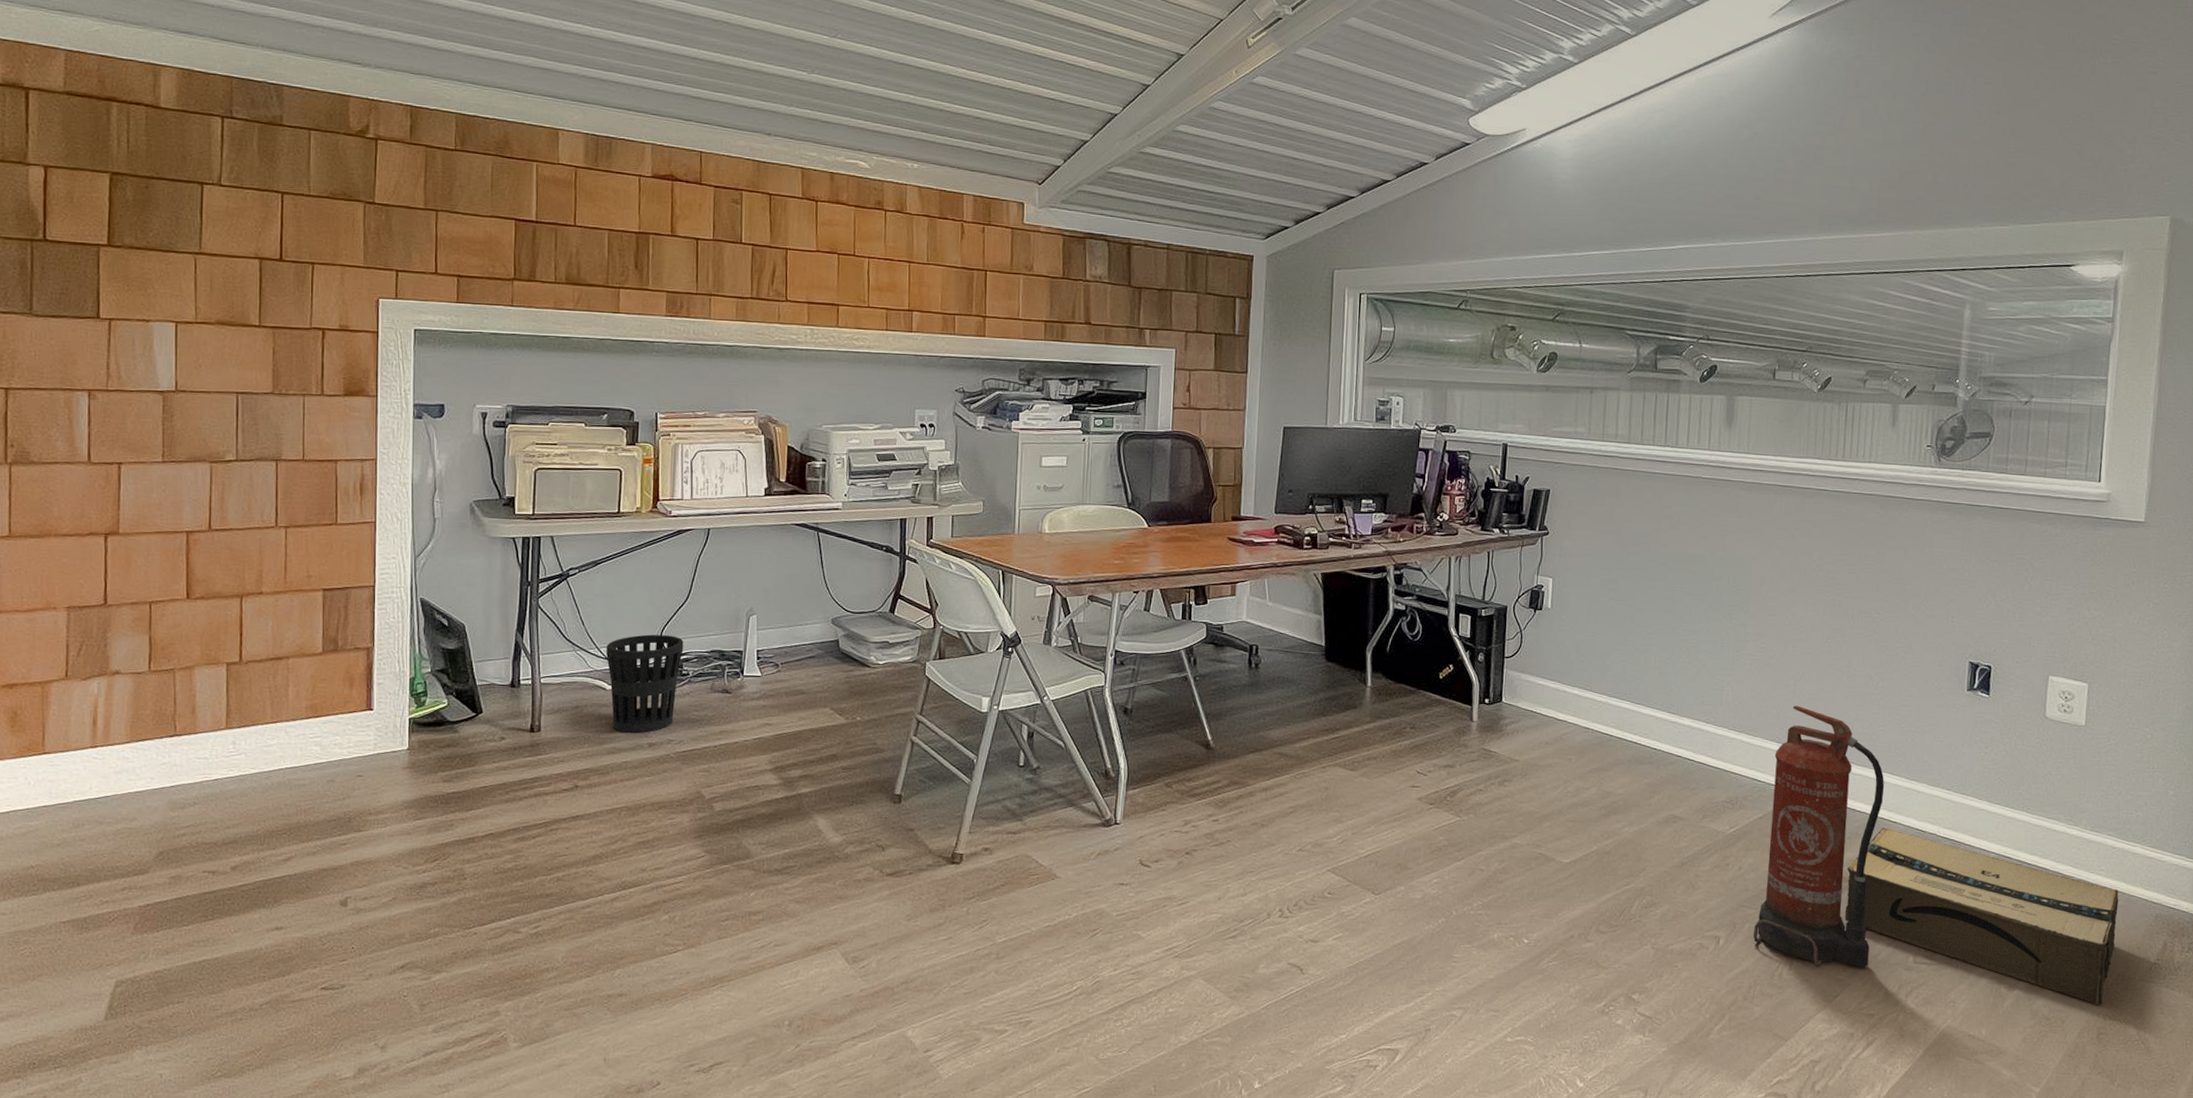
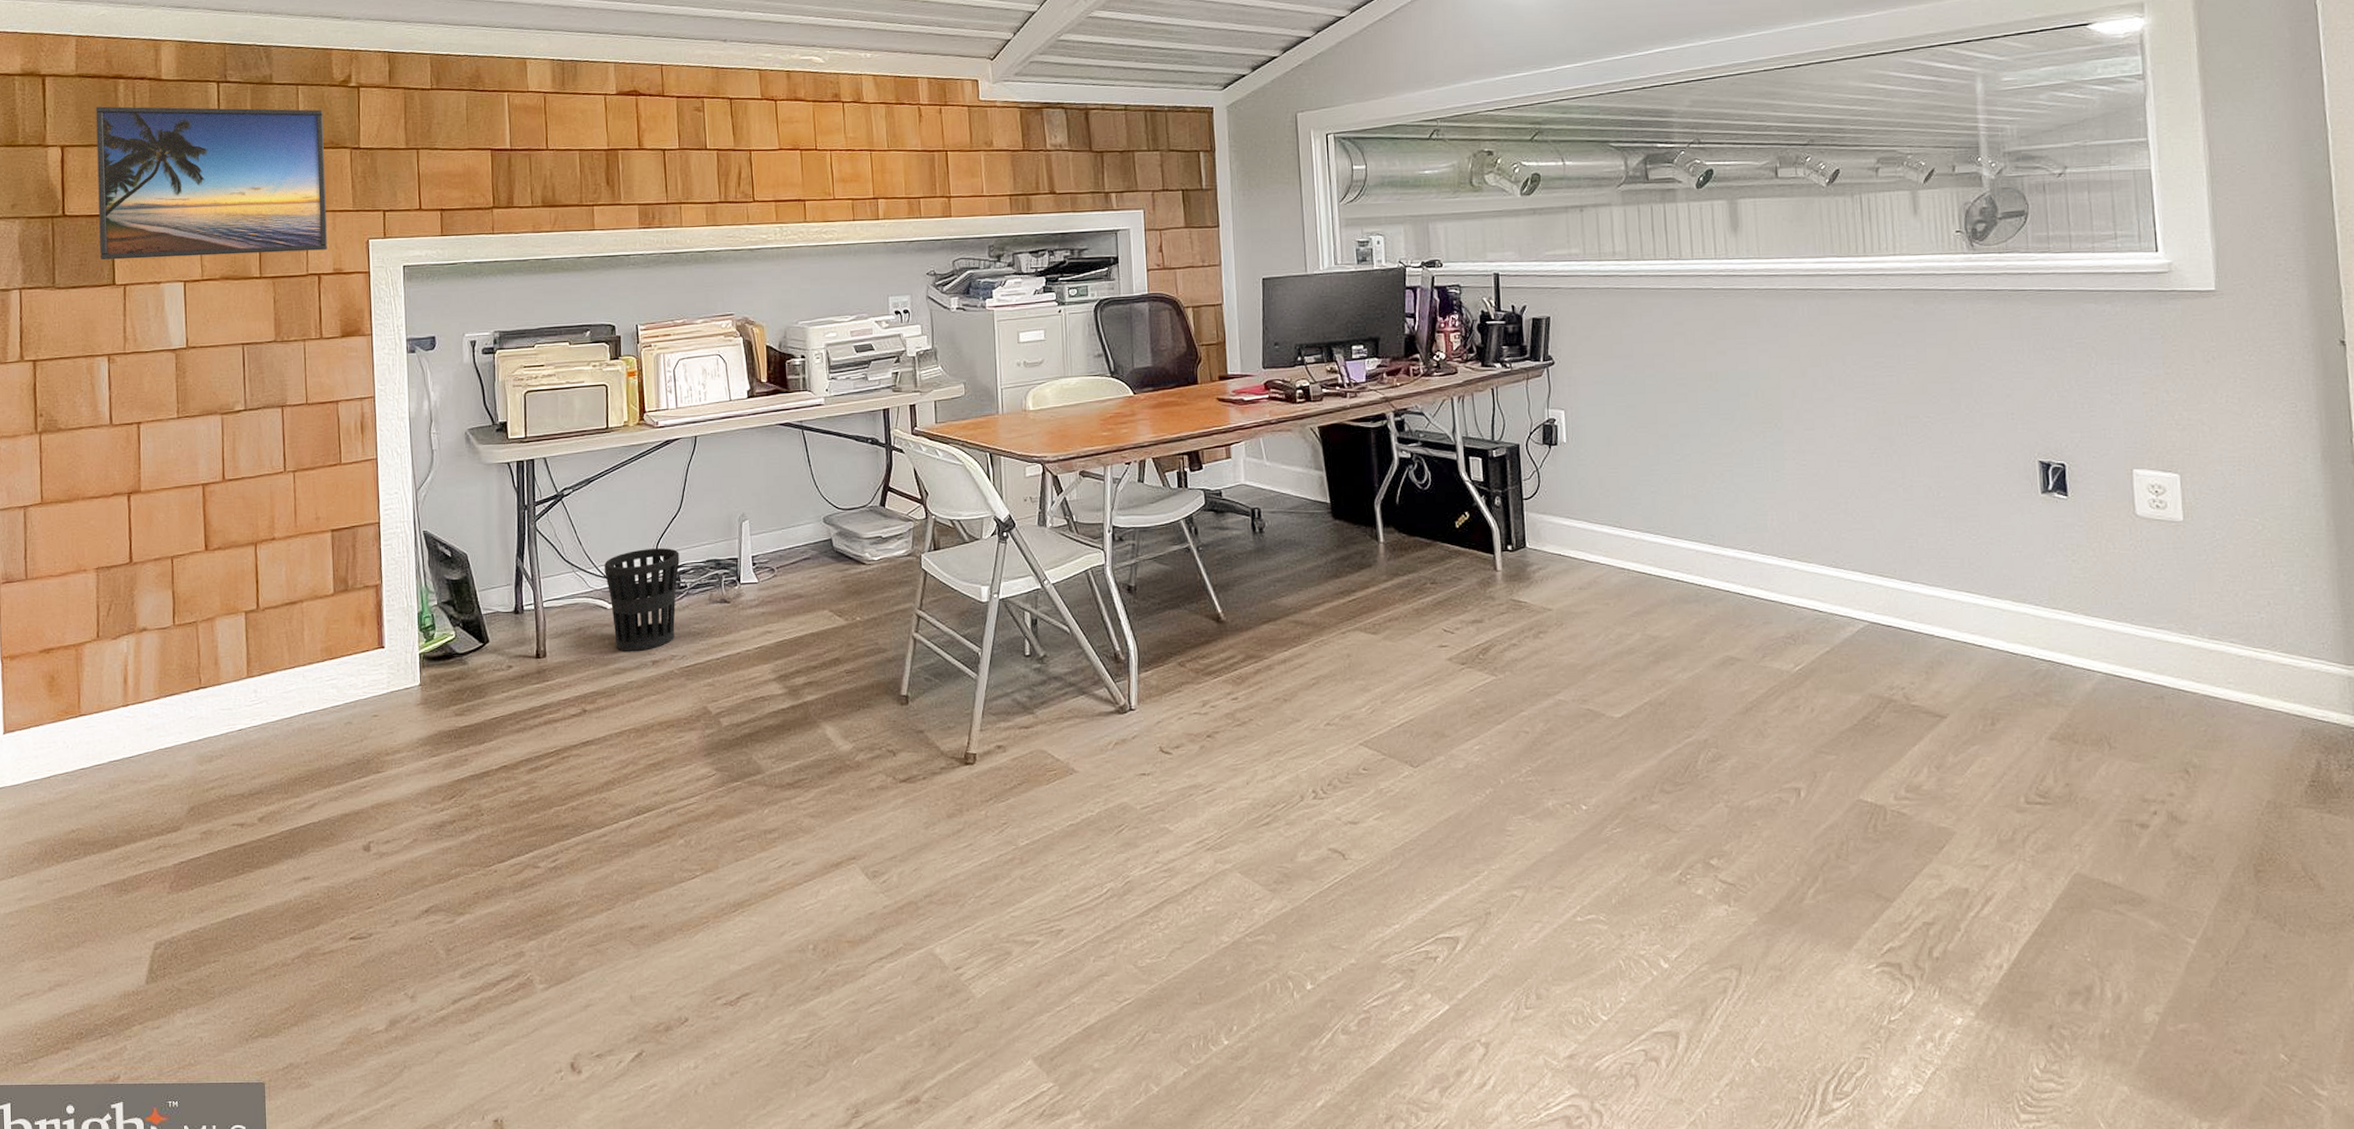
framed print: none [84,128,336,305] -> present [95,106,327,260]
fire extinguisher: present [1753,705,1885,968] -> none [1833,525,1974,814]
cardboard box: present [1844,828,2119,1005] -> none [1934,653,2259,839]

